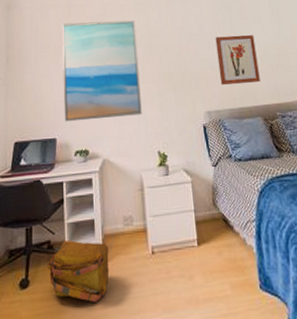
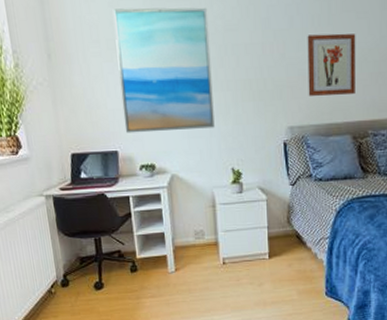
backpack: present [47,240,110,302] -> none [119,251,181,302]

